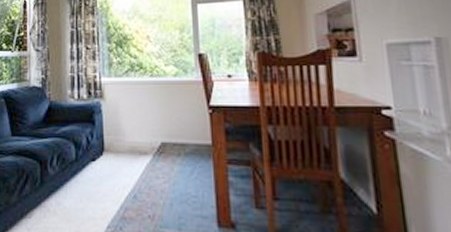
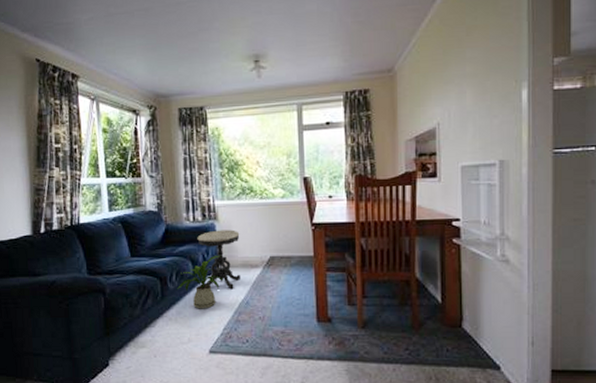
house plant: none [57,138,111,201] -> present [176,255,226,309]
side table: none [81,109,129,180] -> present [197,229,242,290]

